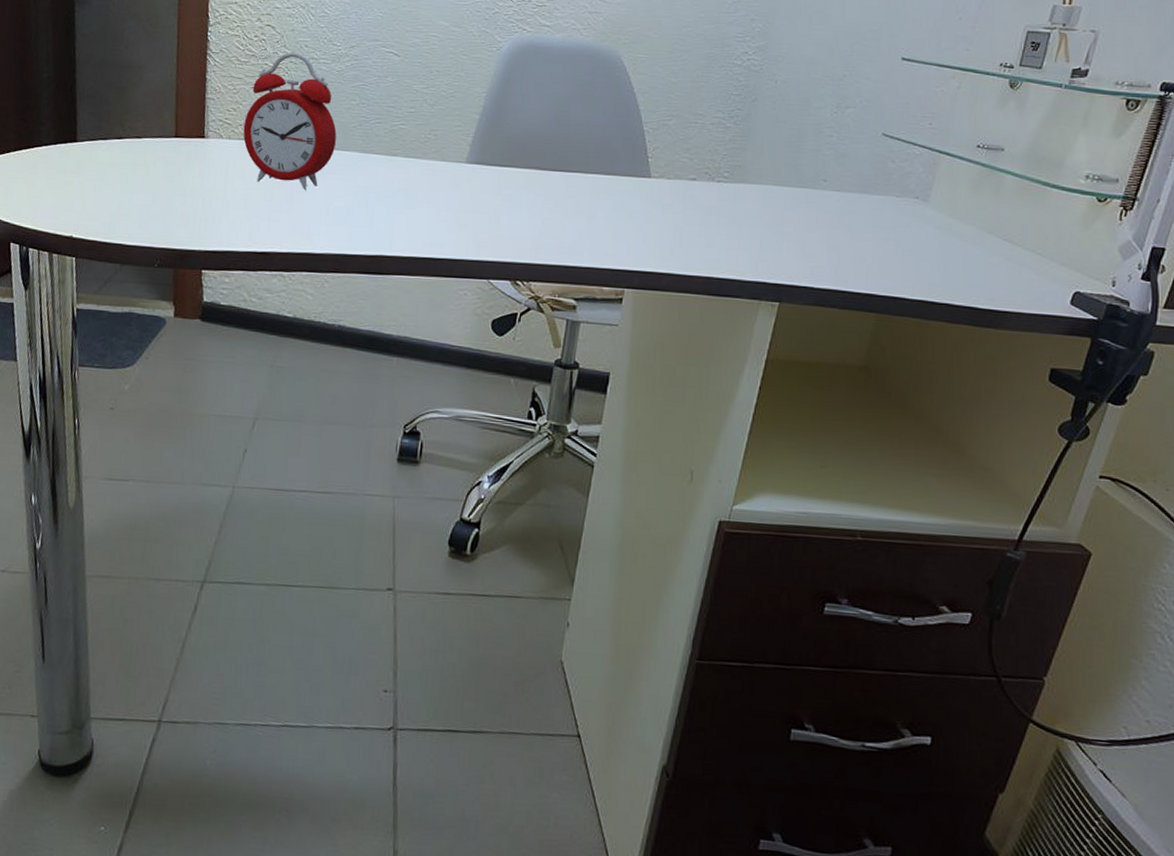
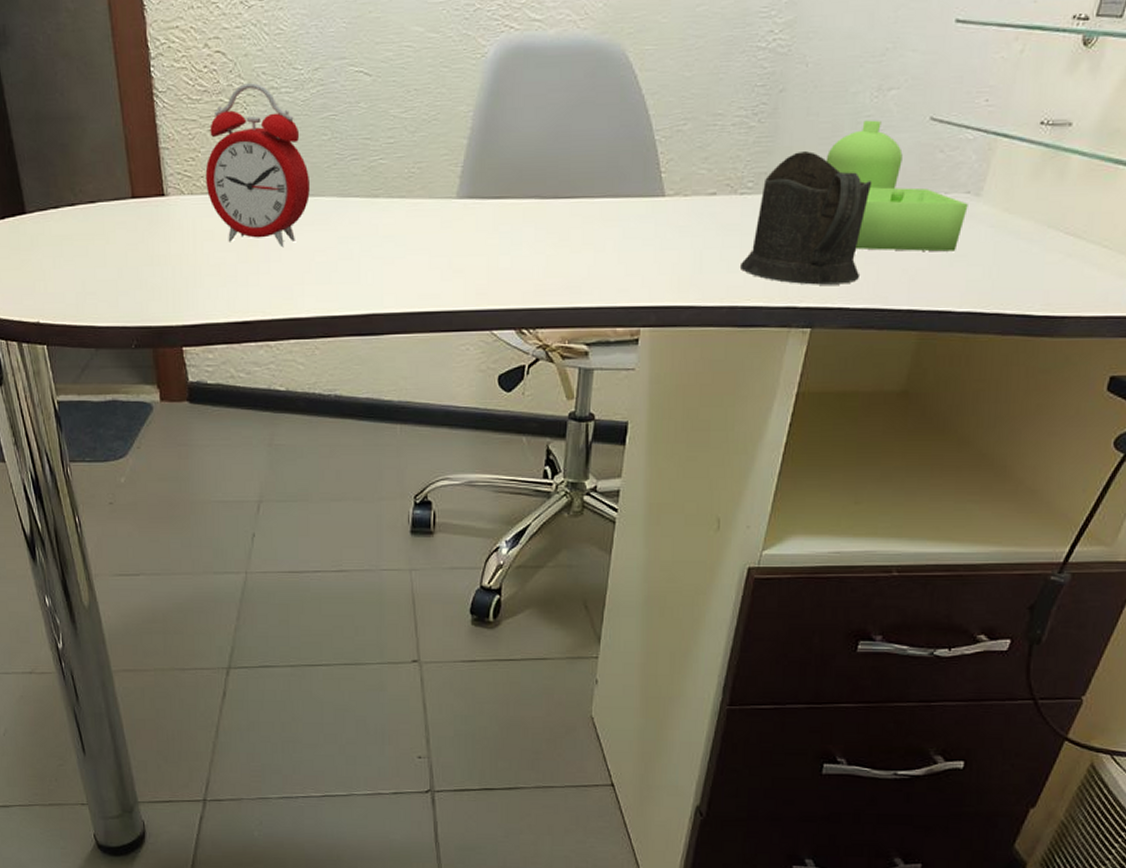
cup: none [717,151,833,267] -> present [741,151,872,285]
soap dispenser: none [792,130,917,247] -> present [825,120,968,252]

